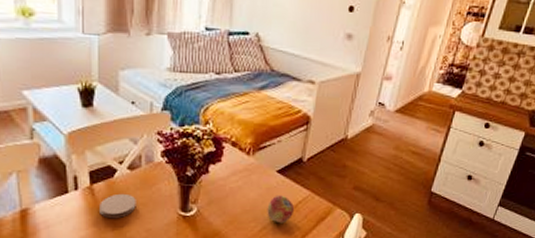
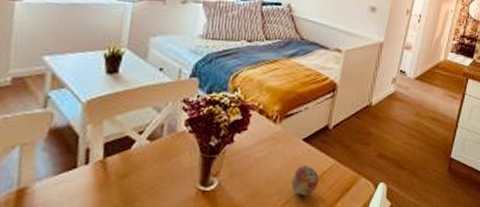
coaster: present [100,193,136,219] -> none [109,167,153,197]

